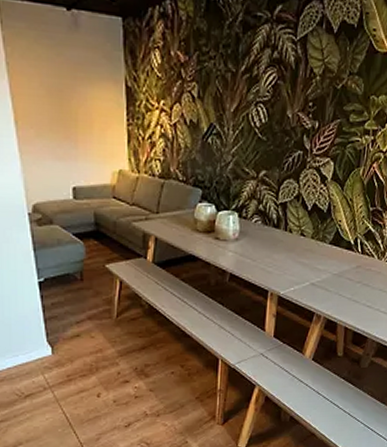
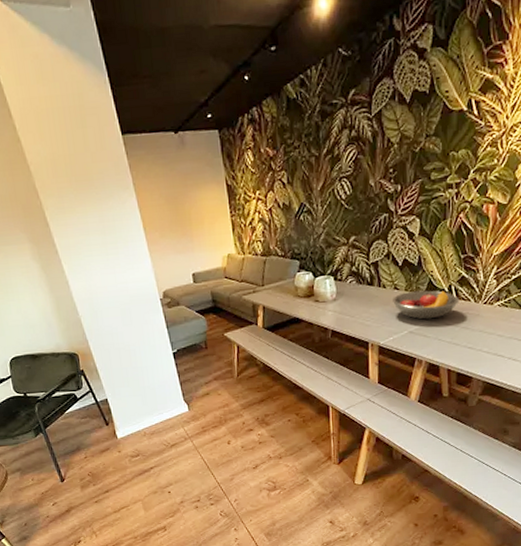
fruit bowl: none [296,240,364,272] -> present [391,290,460,320]

